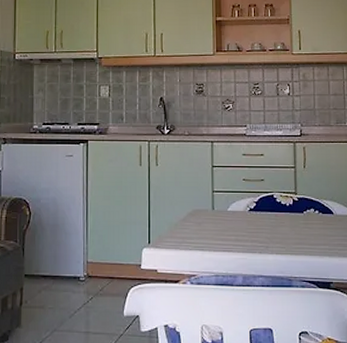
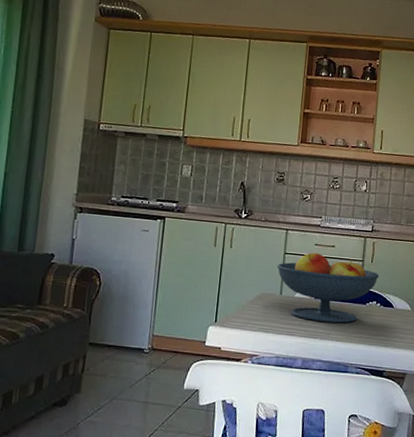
fruit bowl: none [206,164,314,235] -> present [277,253,379,323]

